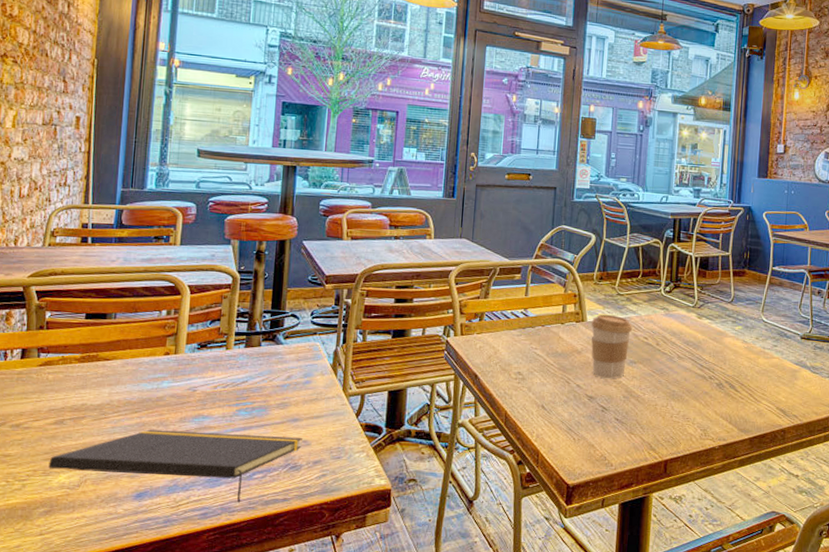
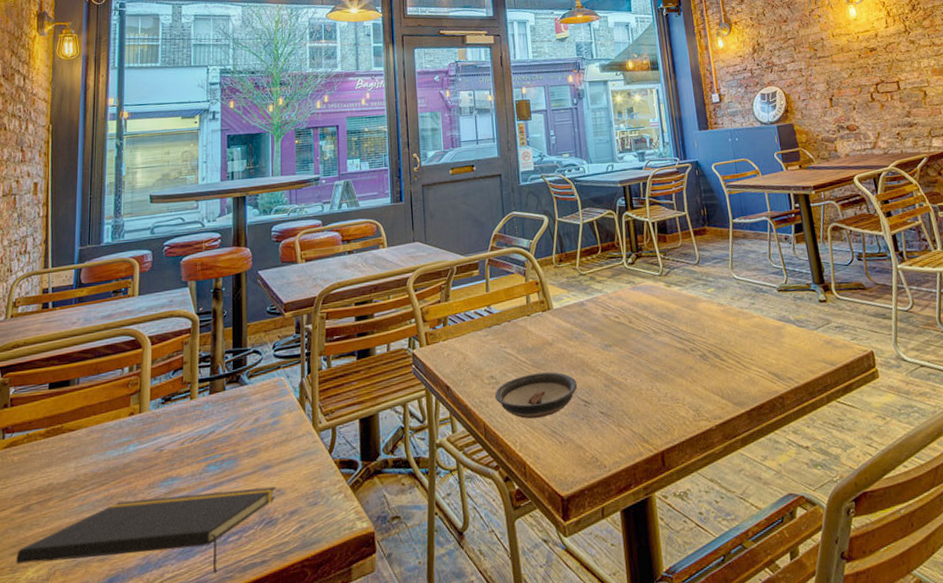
saucer: none [519,376,599,416] -> present [494,372,578,419]
coffee cup: present [591,314,632,379] -> none [557,297,601,369]

